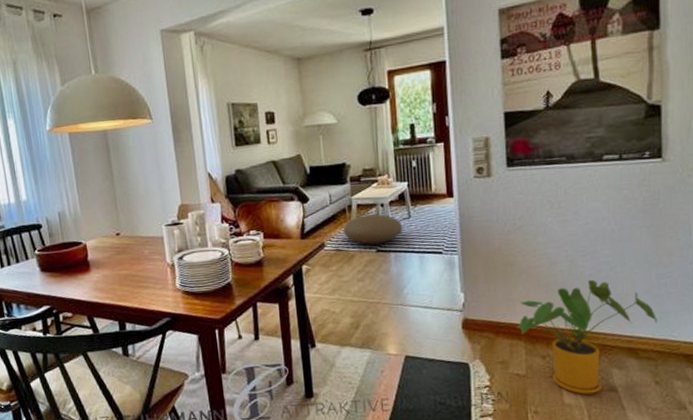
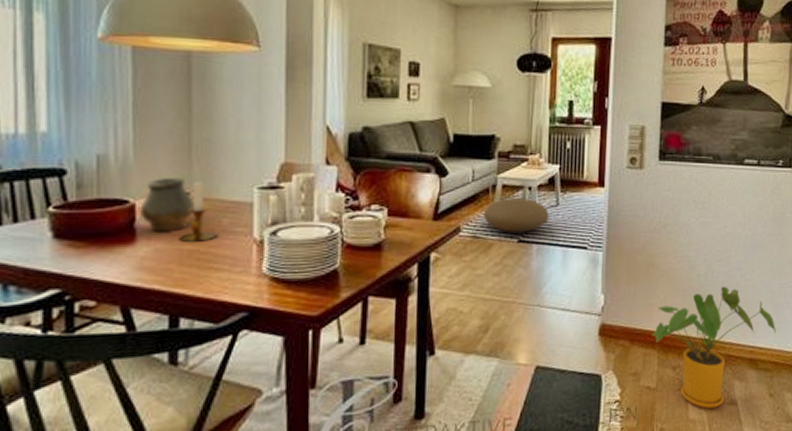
vase: none [89,222,125,263] -> present [140,177,196,232]
candlestick: none [117,224,142,269] -> present [178,182,217,242]

